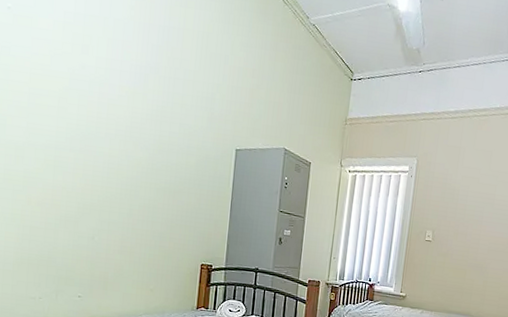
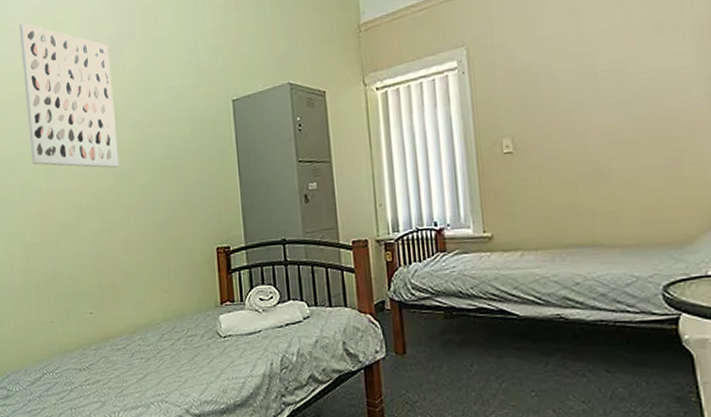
wall art: none [41,24,133,180] -> present [18,22,120,169]

